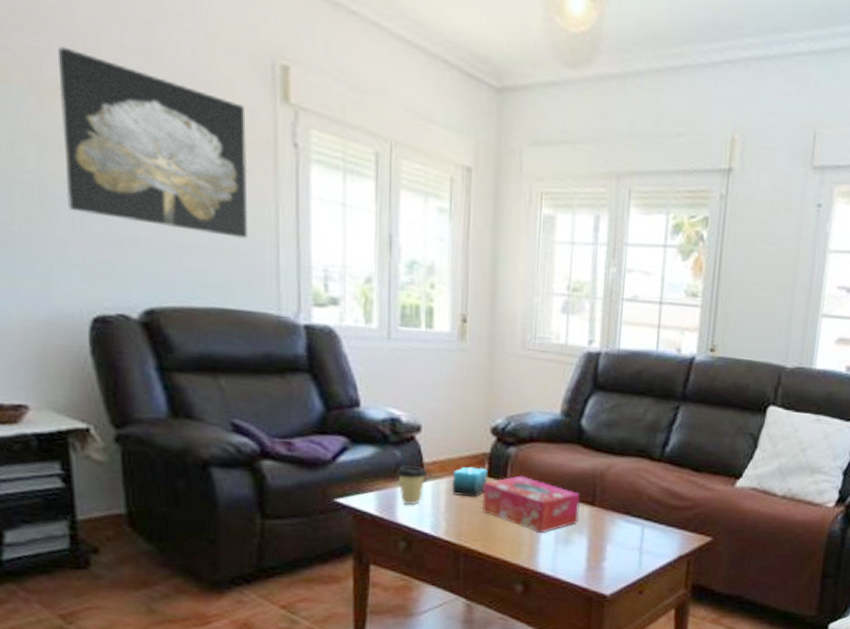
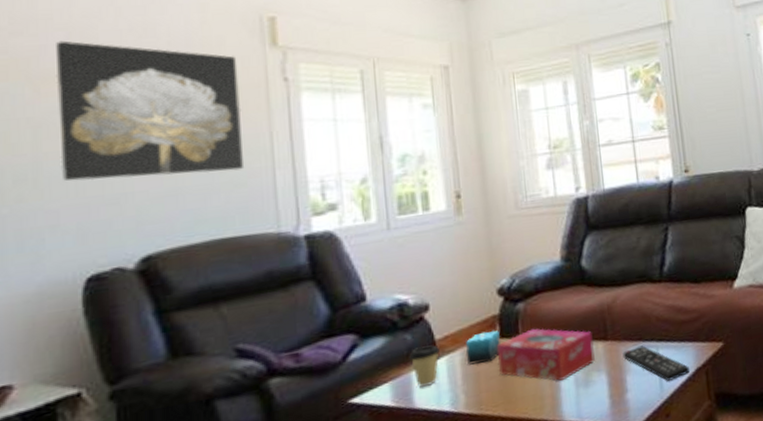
remote control: none [607,519,672,561] -> present [622,345,690,381]

